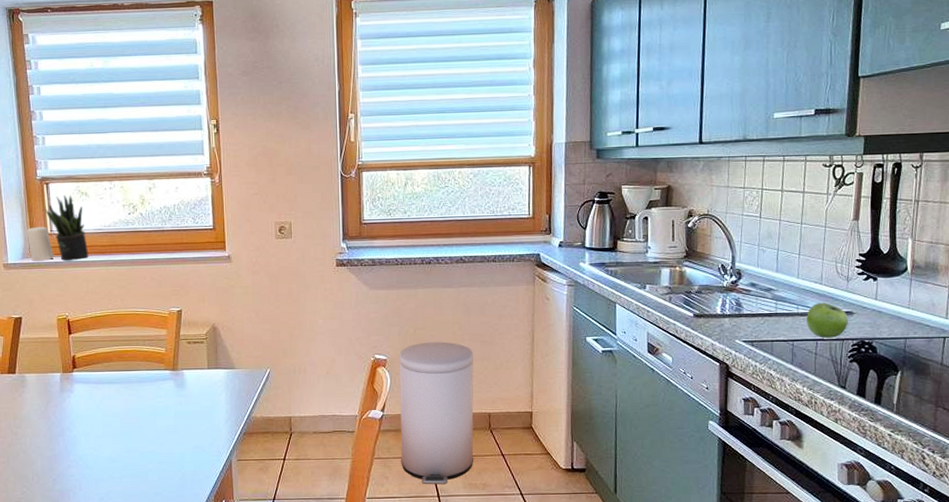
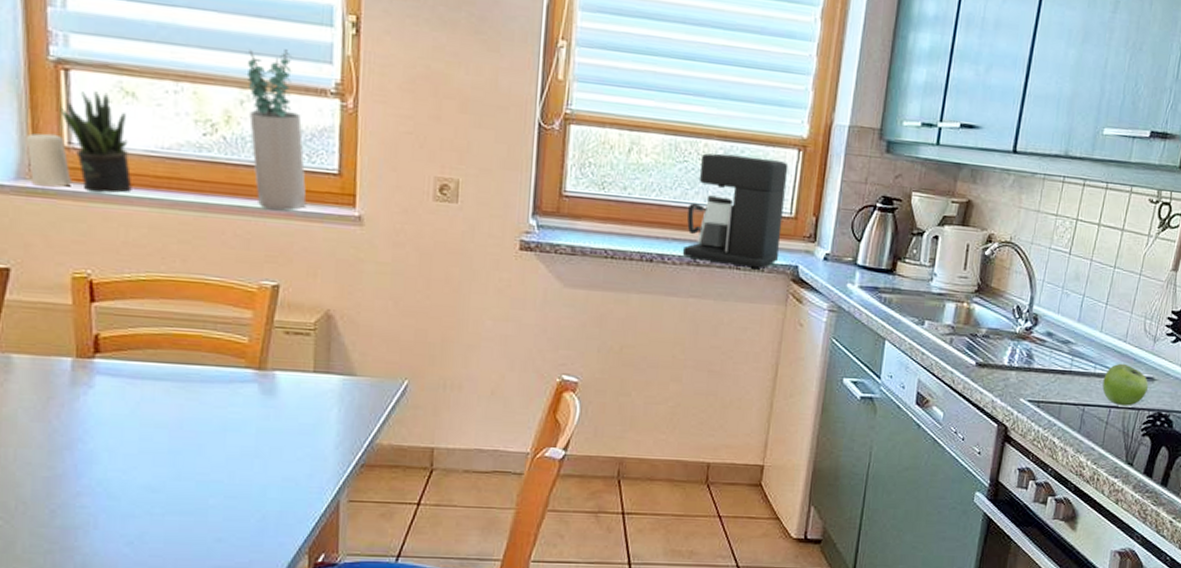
vase: none [151,149,195,259] -> present [247,49,307,212]
pedal bin: present [399,341,474,485] -> none [583,364,697,549]
coffee maker: none [451,176,524,259] -> present [682,153,789,268]

